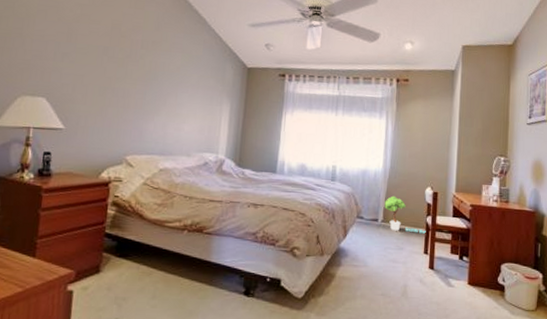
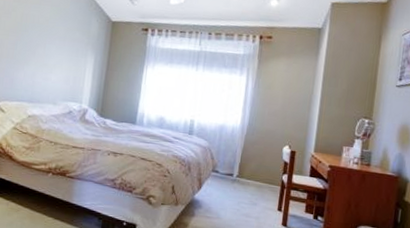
potted tree: present [384,195,426,234] -> none [240,152,281,191]

